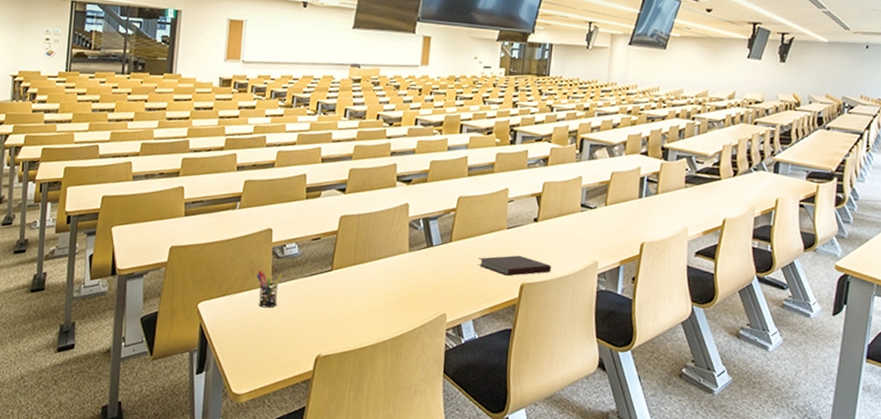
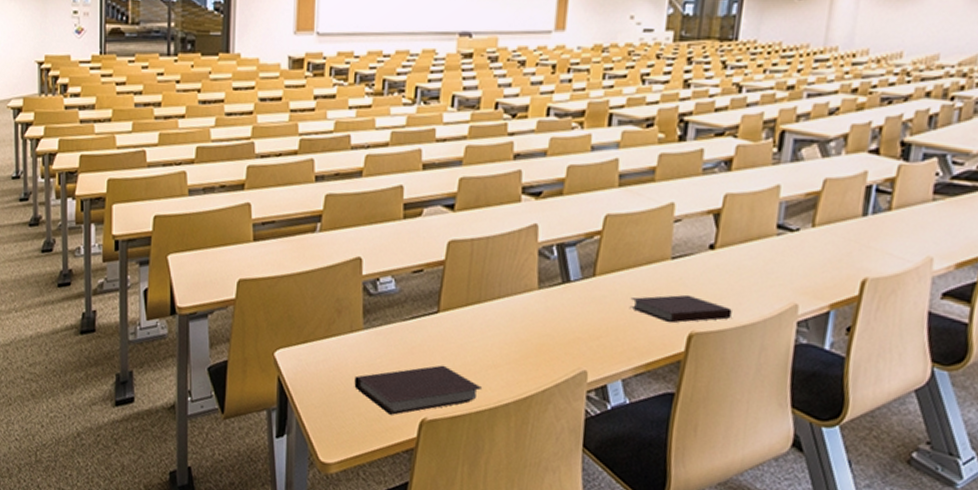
pen holder: present [256,270,283,308] -> none [344,311,377,359]
notebook: none [263,311,366,353] -> present [354,365,483,415]

